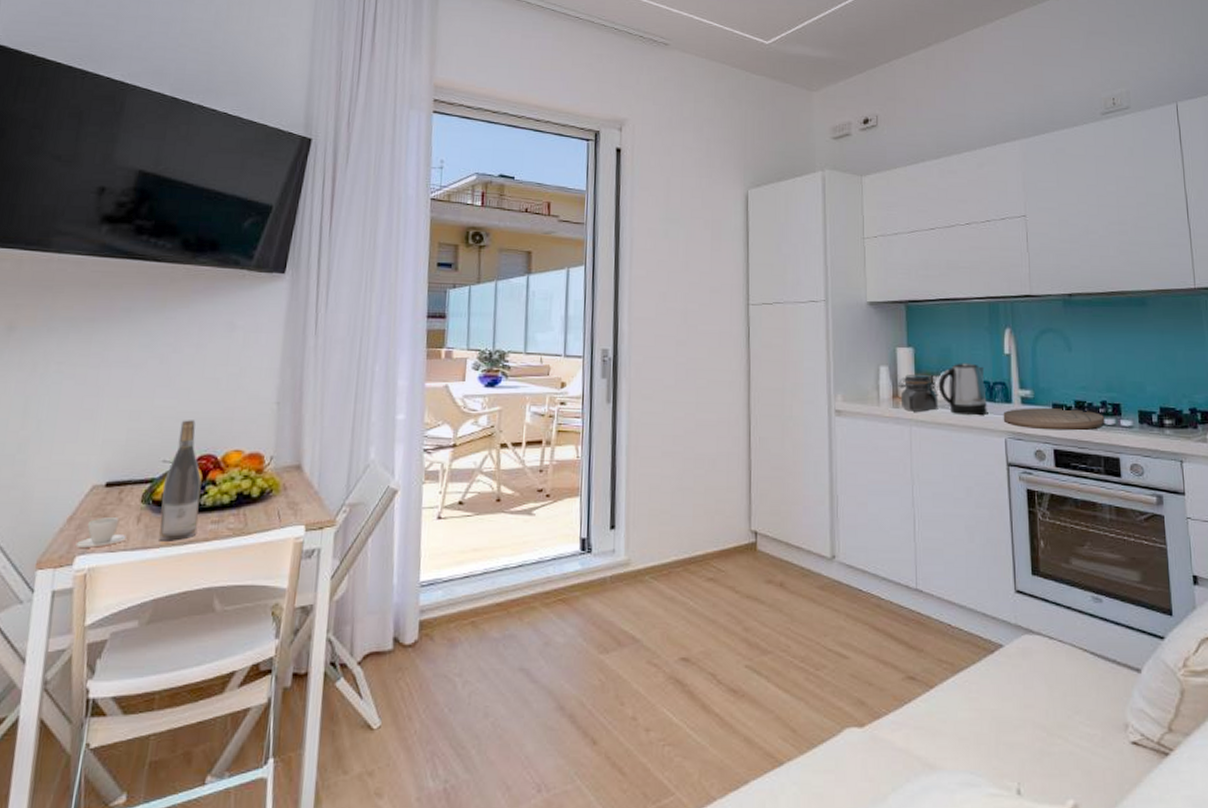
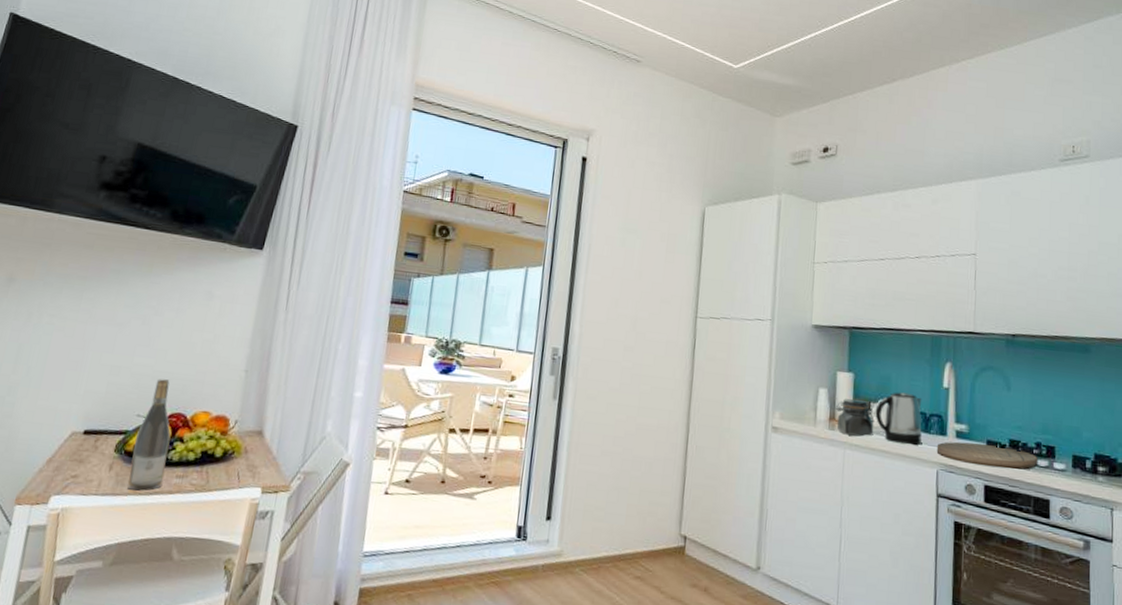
teacup: present [75,517,127,548] -> none [52,462,99,490]

